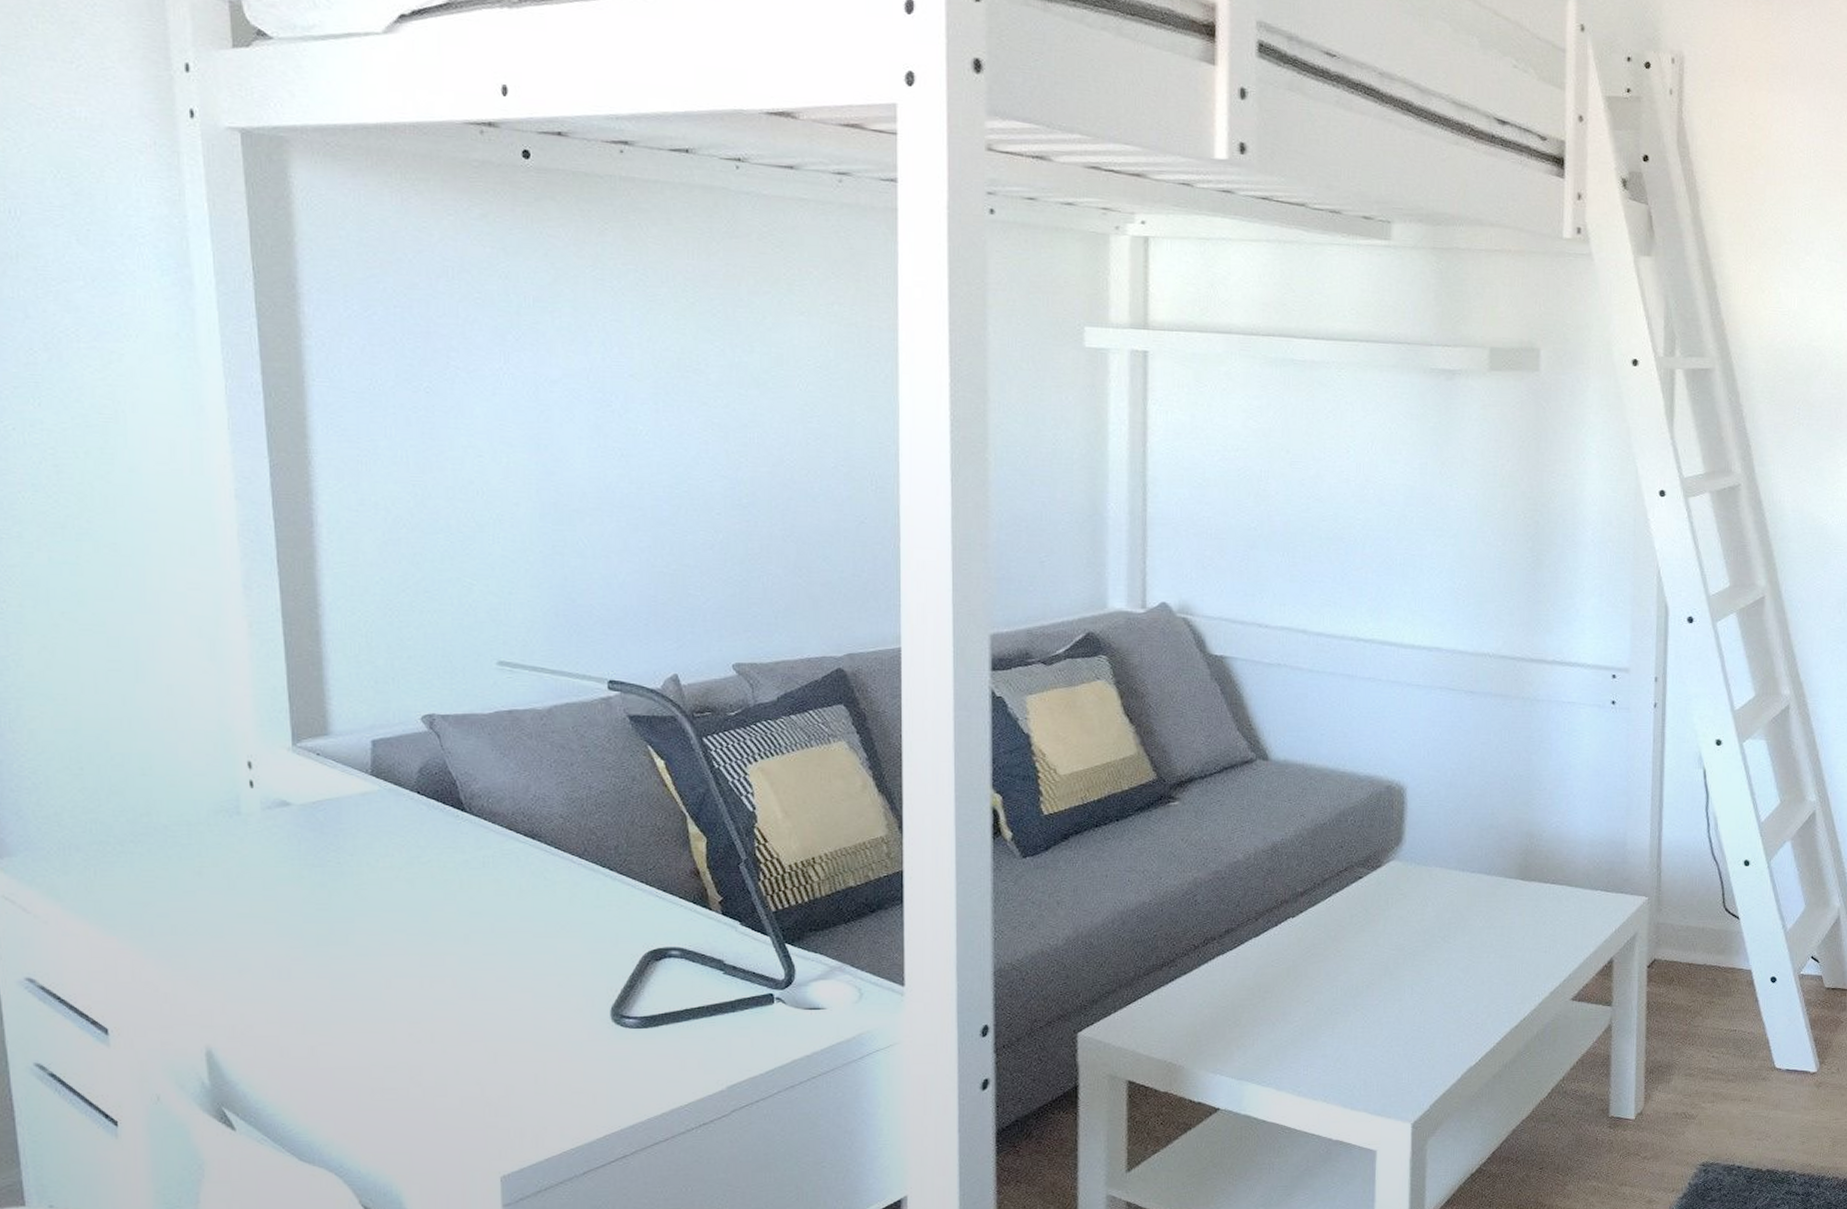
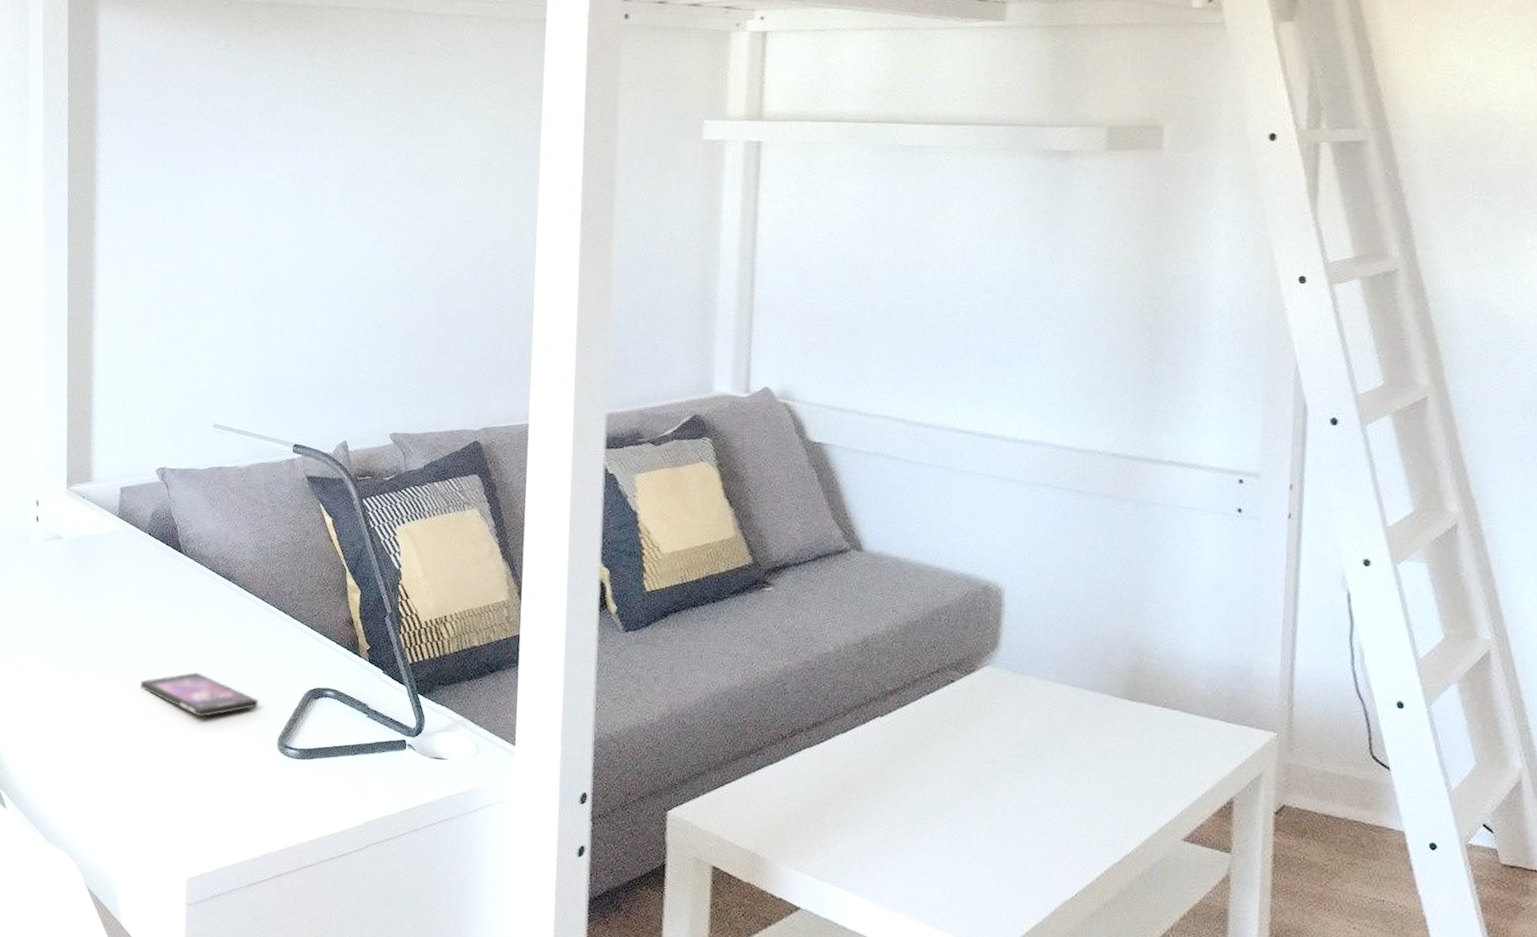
smartphone: none [418,946,584,996] -> present [140,672,259,718]

